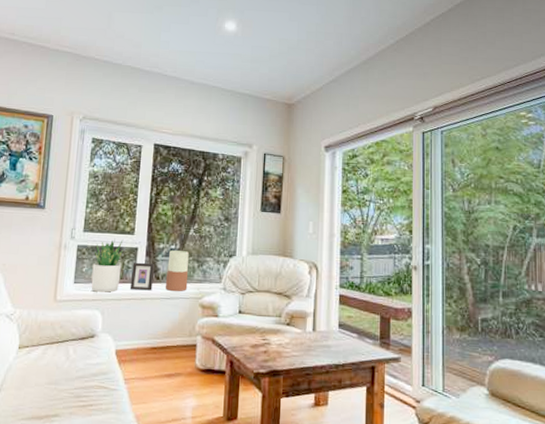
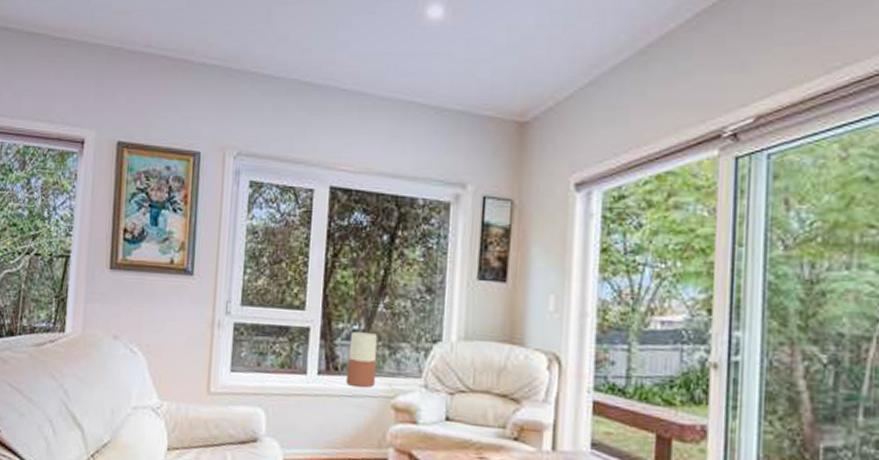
planter: present [91,239,124,293] -> none [251,315,292,386]
picture frame: present [129,262,155,291] -> none [300,346,333,385]

